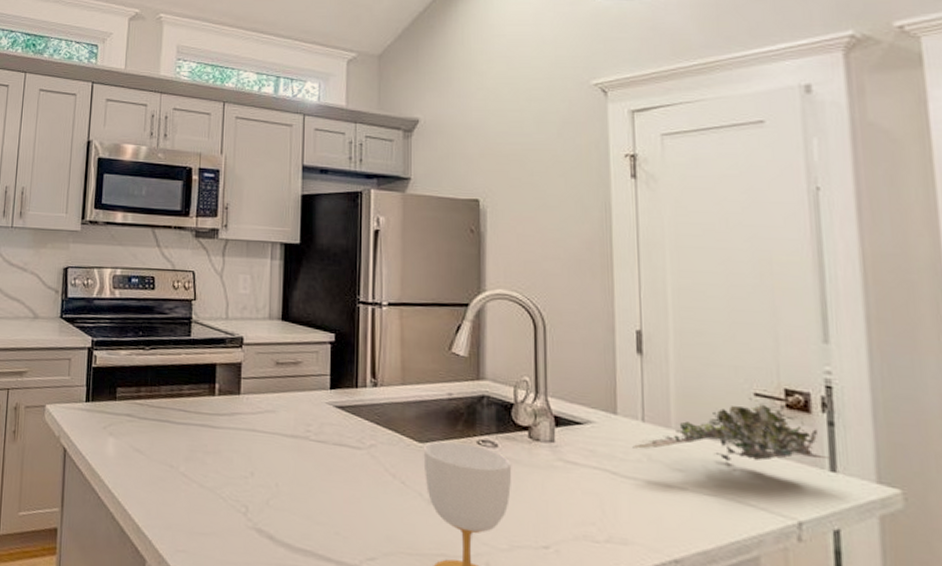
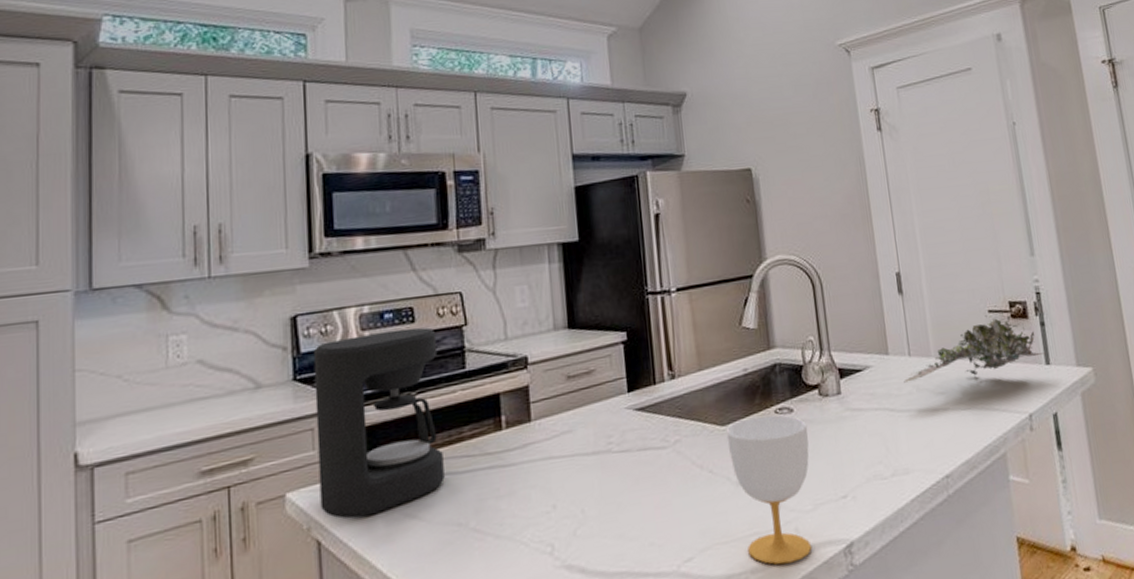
coffee maker: none [69,292,170,439] -> present [313,327,445,519]

